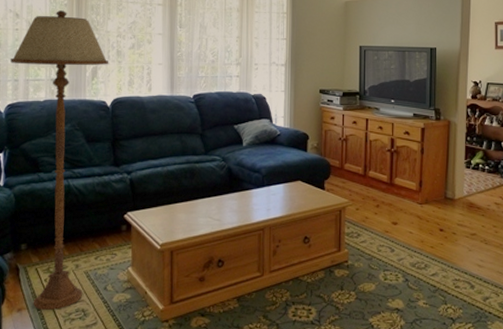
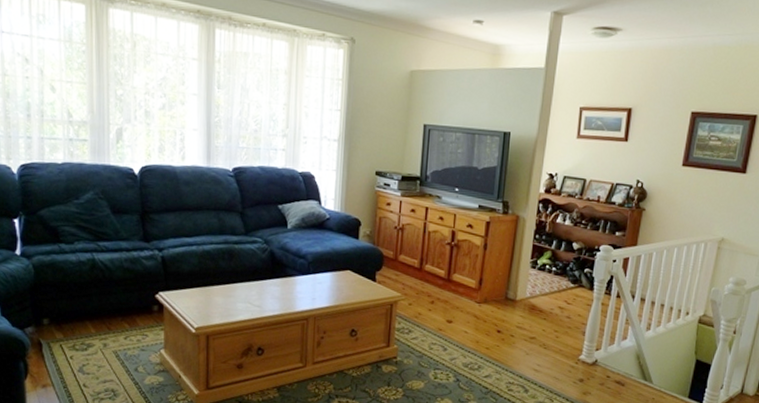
floor lamp: present [10,10,109,310] -> none [21,58,136,388]

